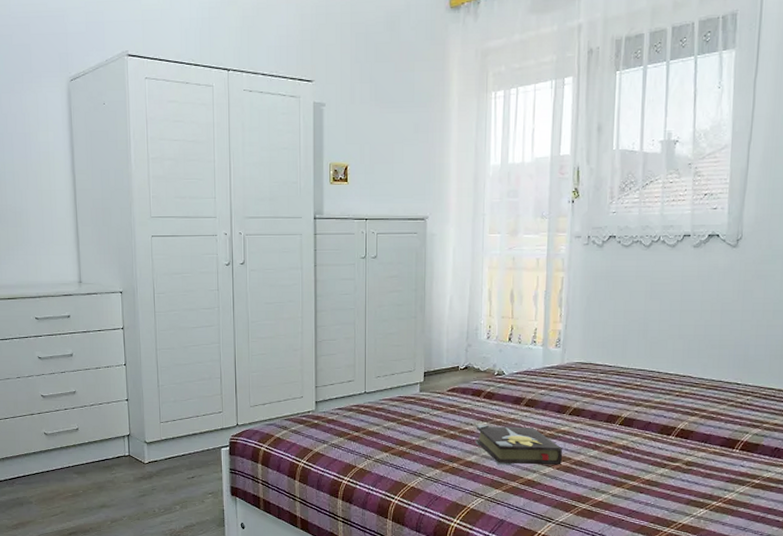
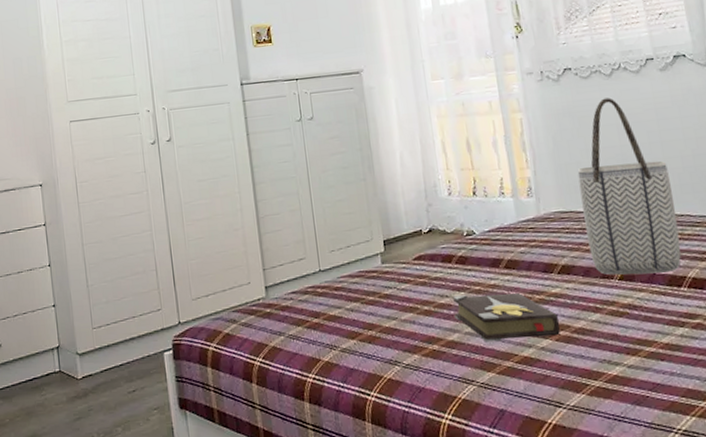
tote bag: none [600,267,681,422] -> present [577,98,681,276]

